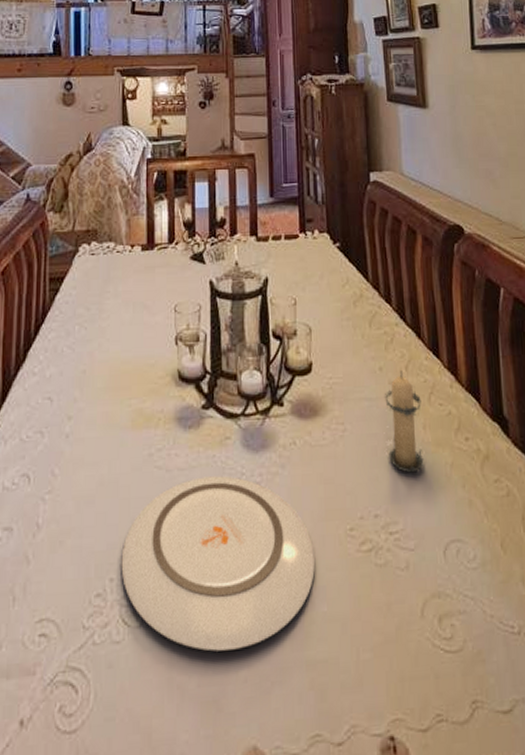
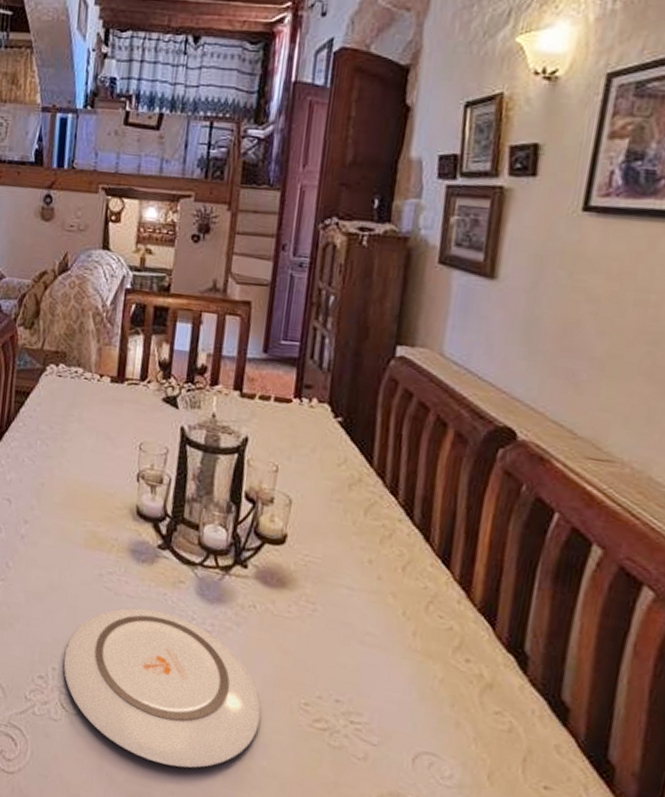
candle: present [385,371,424,473] -> none [363,569,416,675]

